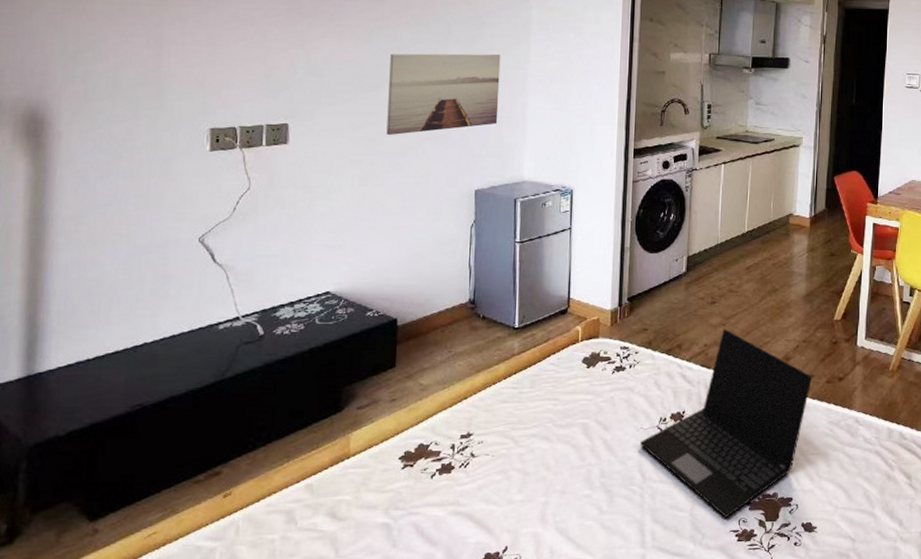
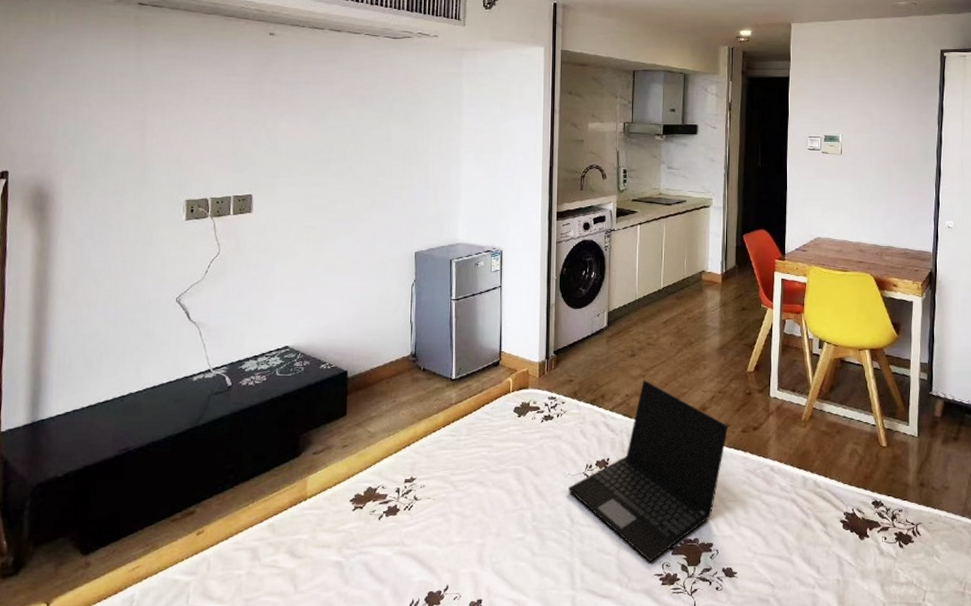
wall art: present [386,53,501,136] -> none [337,128,436,204]

